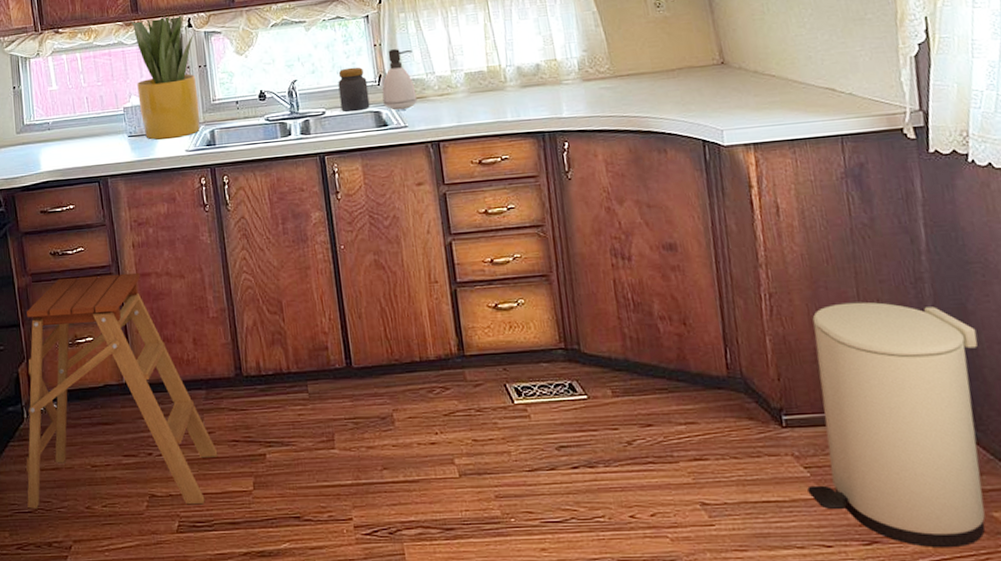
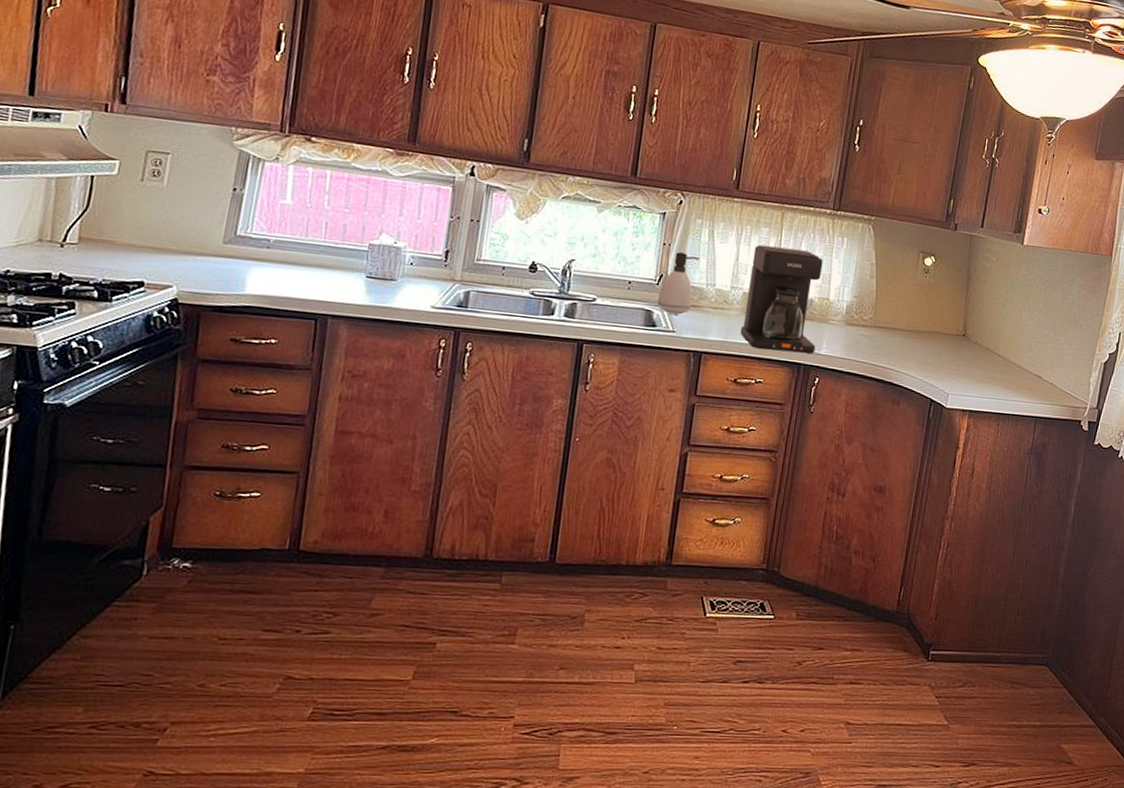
step ladder: present [26,272,218,509] -> none [119,419,381,692]
planter: present [130,13,201,140] -> none [387,151,476,292]
jar: present [338,67,370,113] -> none [613,259,647,307]
coffee maker: none [464,16,556,127] -> present [740,244,823,354]
pedal bin: present [807,302,986,547] -> none [933,559,1089,771]

